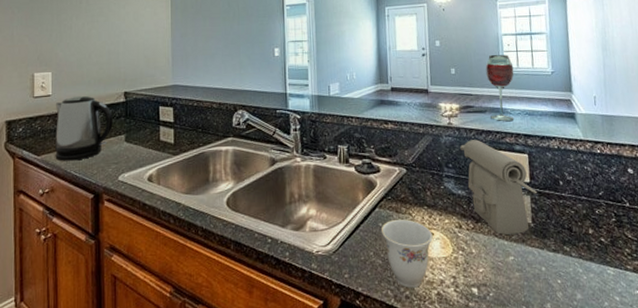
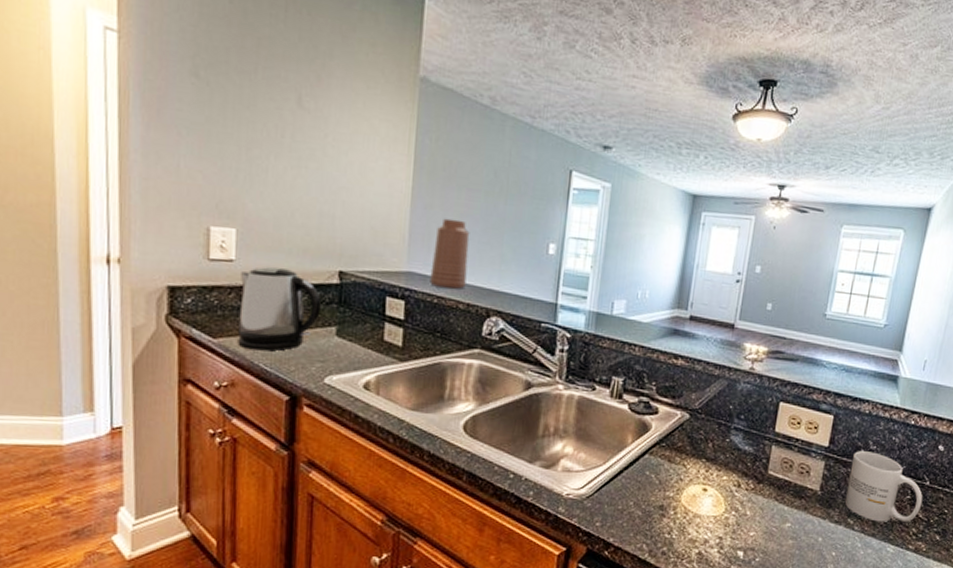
vase: none [190,41,216,94] -> present [429,218,470,289]
teacup: present [380,218,433,288] -> none [646,469,706,545]
roll-top bag: present [460,139,538,235] -> none [757,391,834,501]
wineglass: present [485,54,514,121] -> none [800,292,842,375]
mug: none [553,182,629,247] -> present [844,451,923,522]

